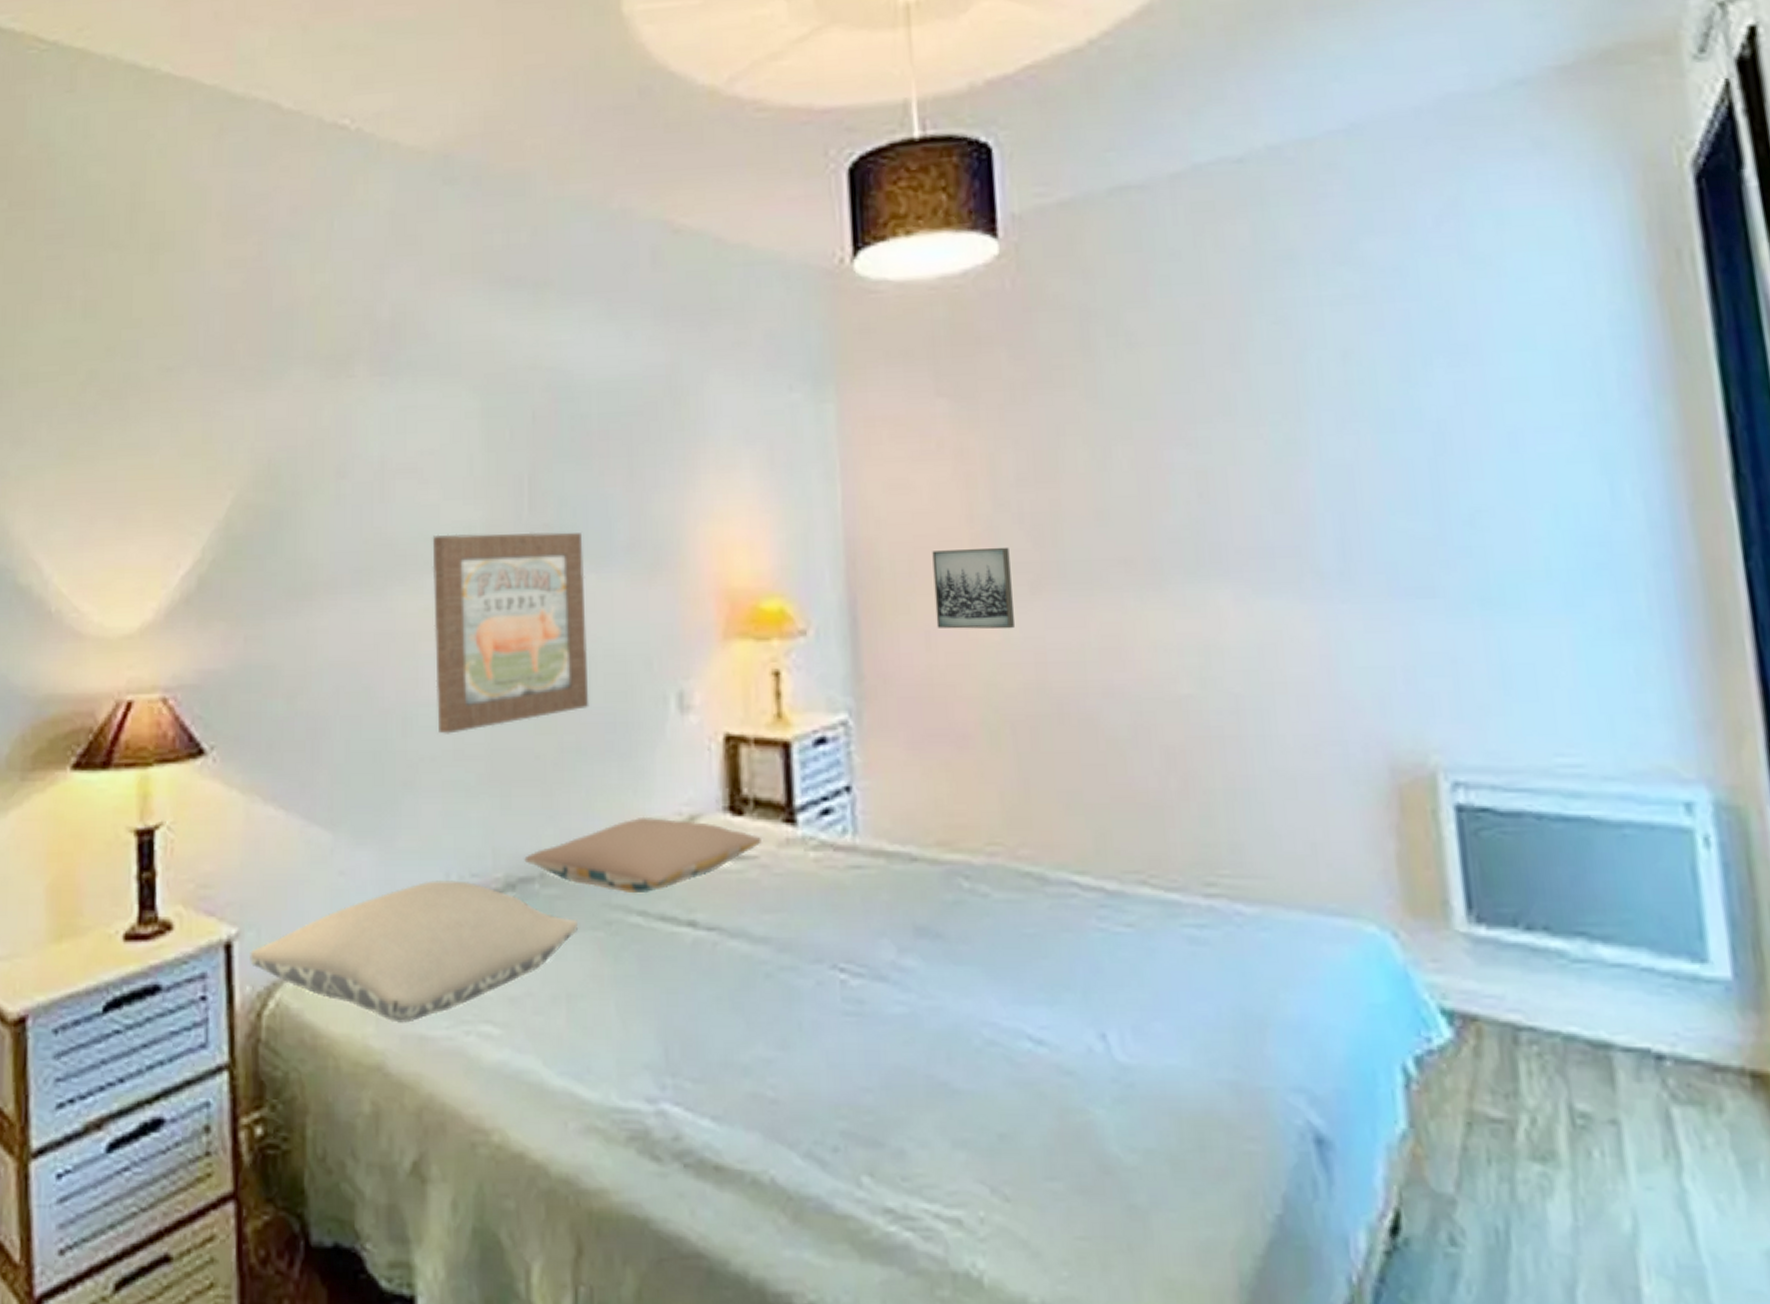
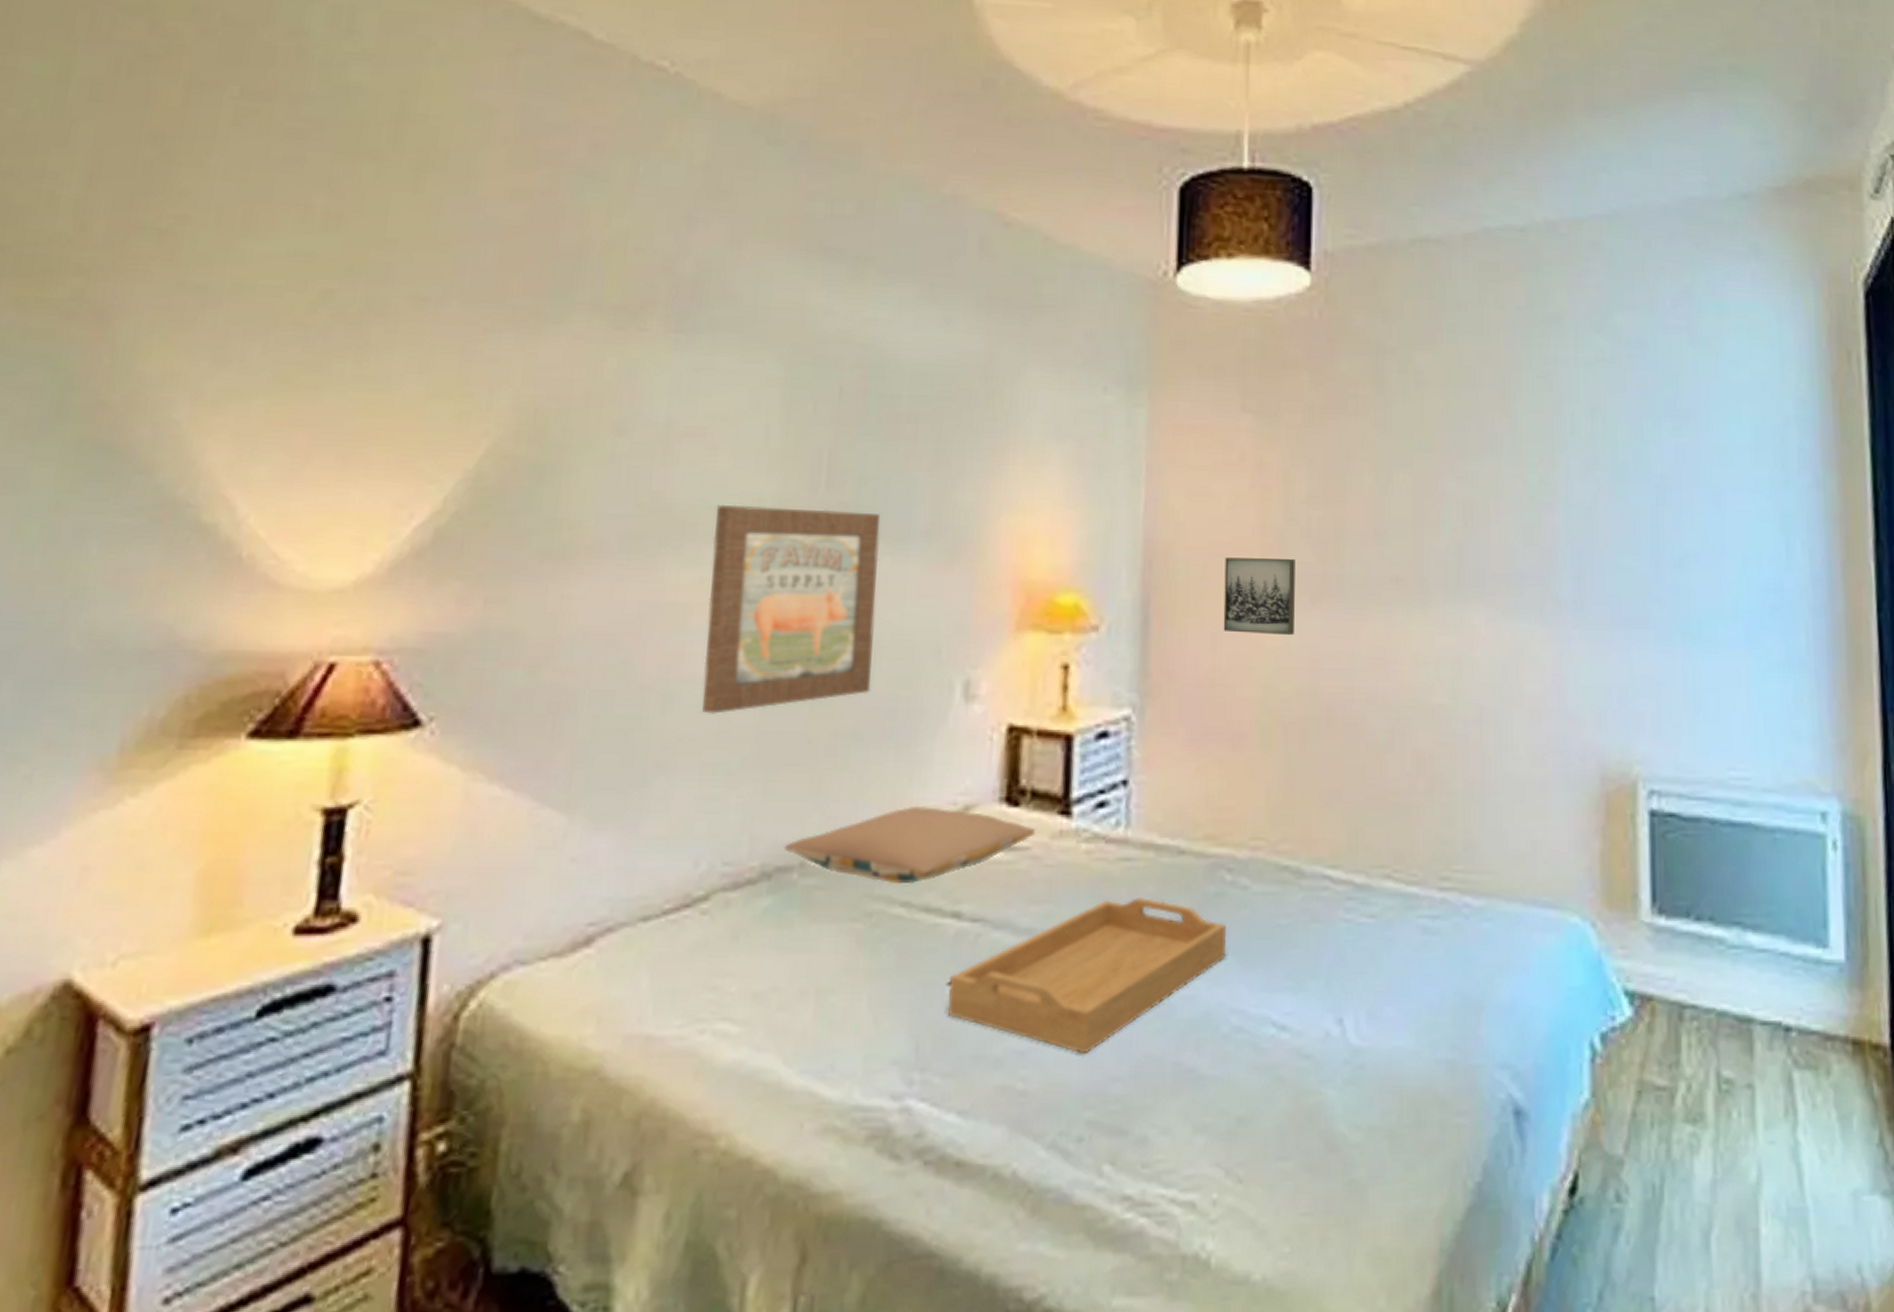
pillow: present [250,880,578,1024] -> none [451,869,836,1024]
serving tray: none [691,906,972,1064] -> present [948,898,1227,1055]

